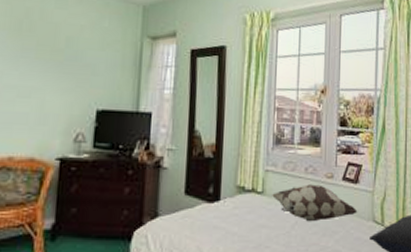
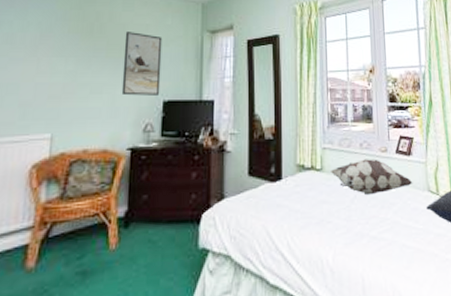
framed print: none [51,32,98,104] -> present [121,32,163,96]

